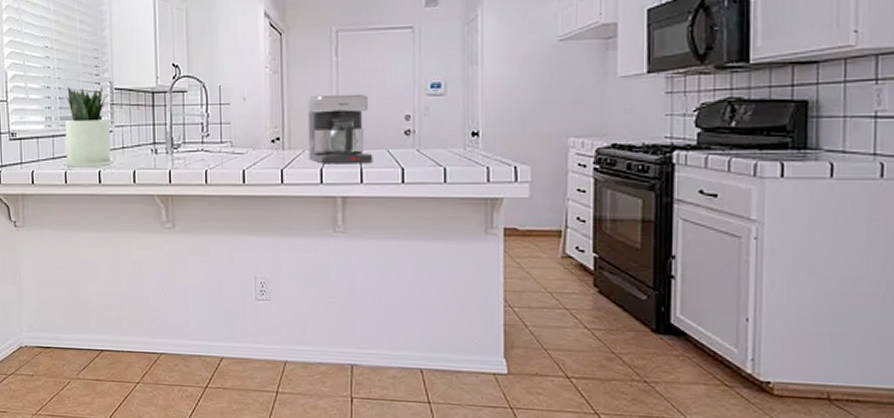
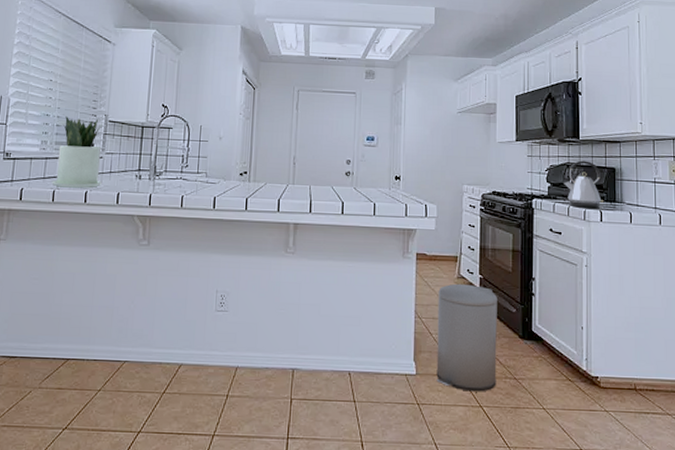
coffee maker: present [307,94,373,164] -> none [269,139,321,197]
pedal bin: none [535,264,619,397] -> present [436,283,497,392]
kettle: none [723,93,788,161] -> present [564,160,604,210]

